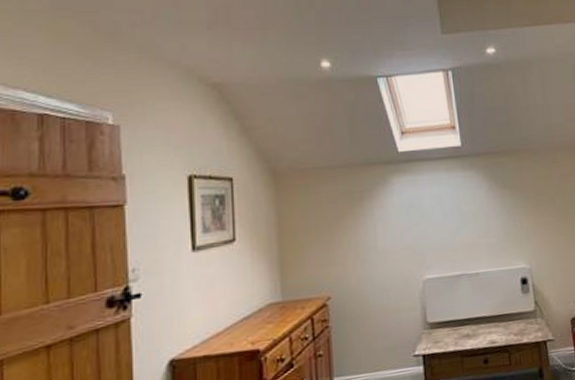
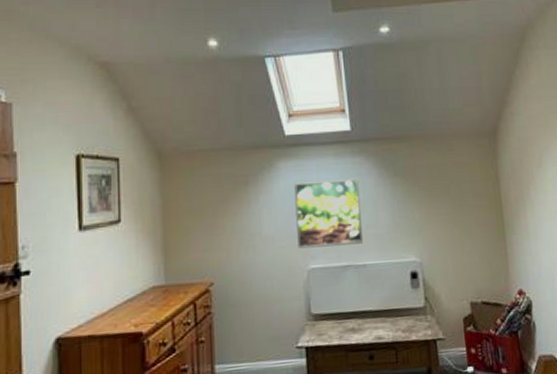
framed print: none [408,192,475,260] -> present [294,179,363,249]

